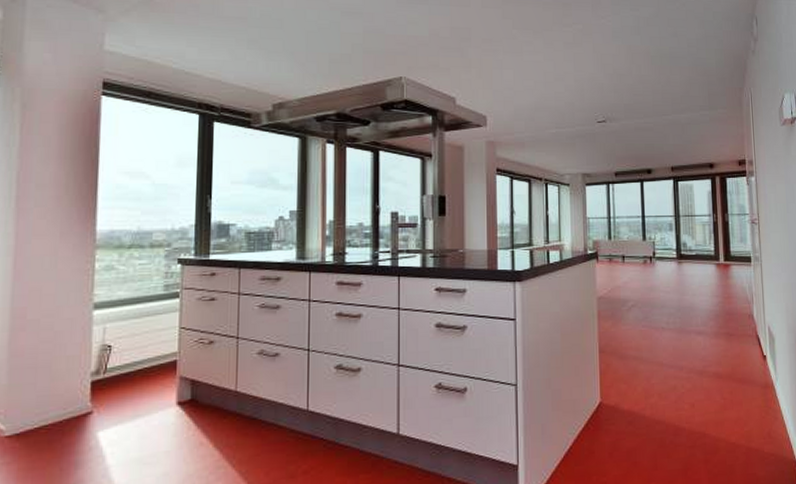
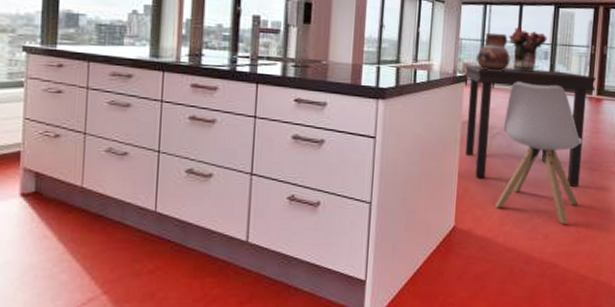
dining table: none [595,241,722,353] -> present [464,65,596,187]
ceramic pot: none [605,209,637,246] -> present [476,32,511,72]
bouquet: none [633,202,670,244] -> present [508,26,548,72]
chair: none [638,254,720,392] -> present [494,82,583,224]

